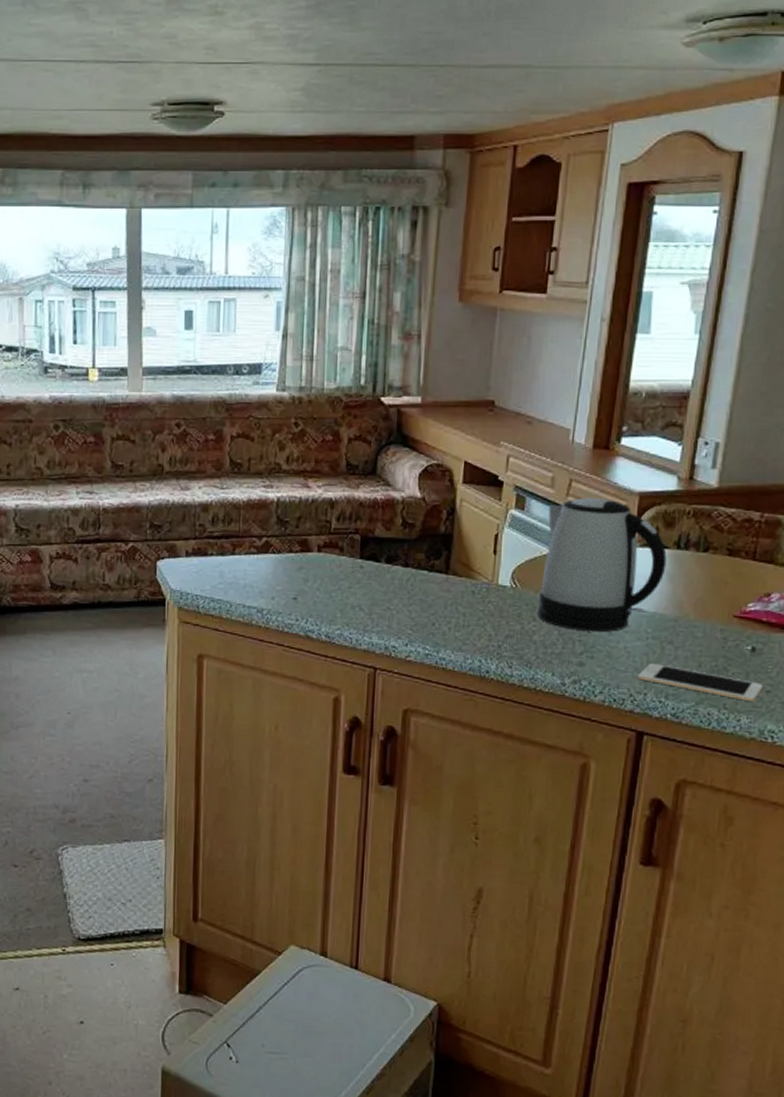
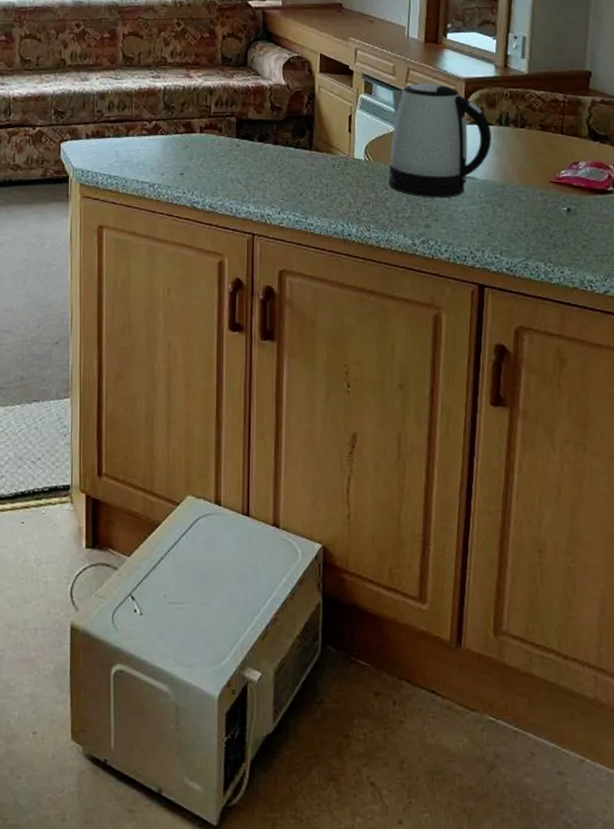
cell phone: present [638,662,763,702] -> none [476,223,579,256]

